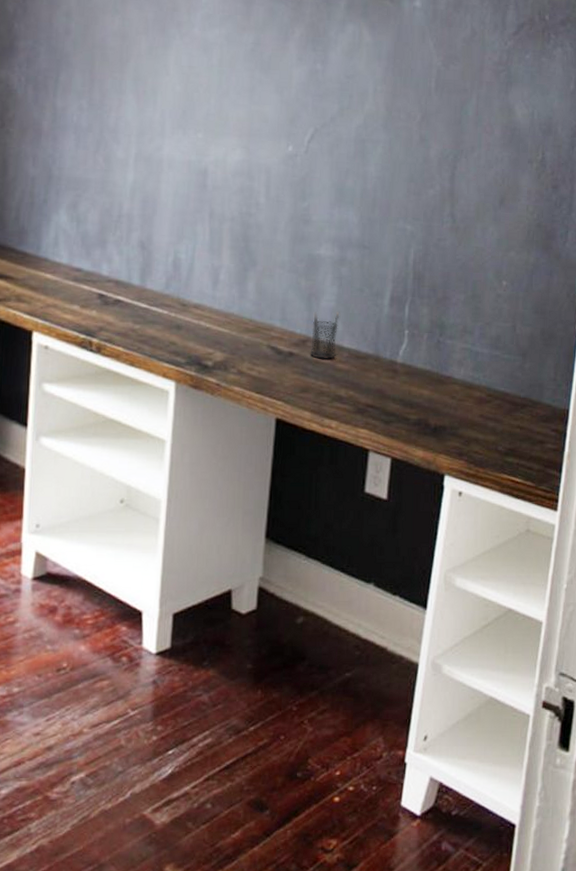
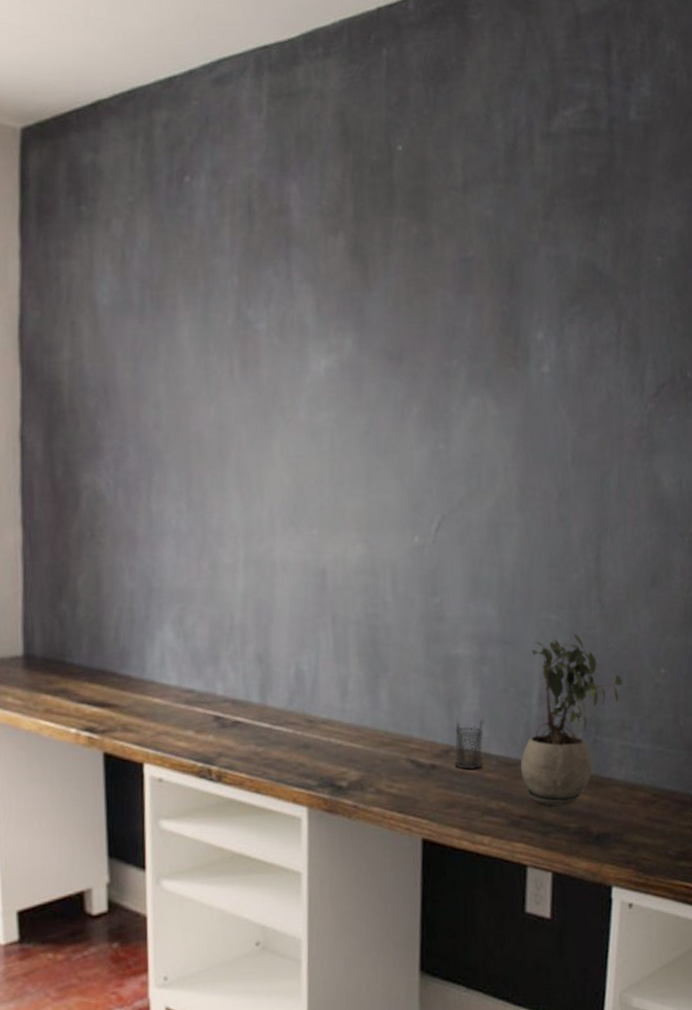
potted plant: none [370,243,467,398] -> present [521,634,623,806]

